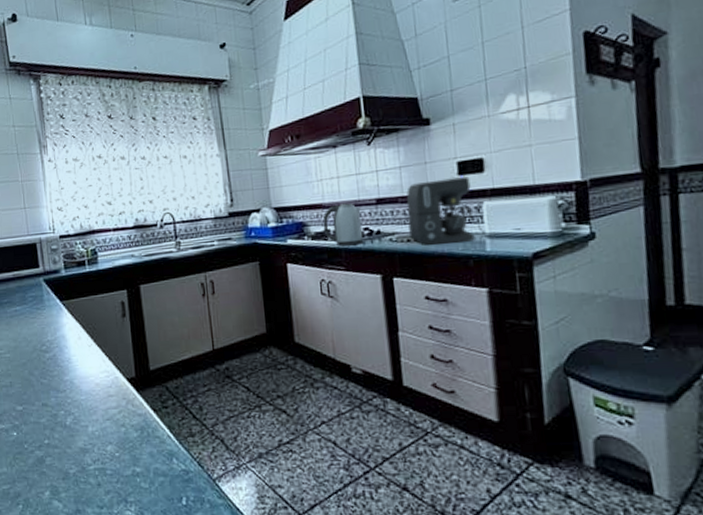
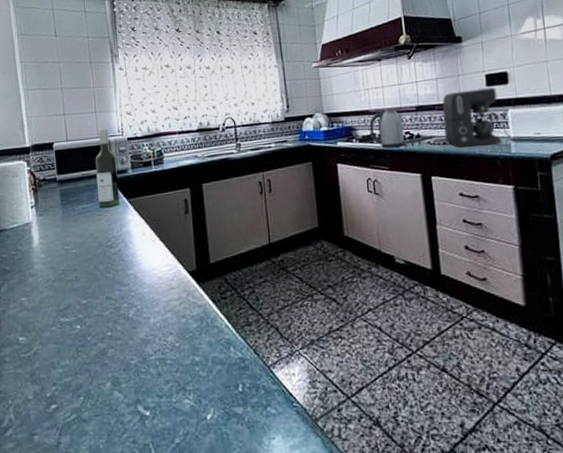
bottle: none [26,226,54,312] -> present [95,129,120,209]

